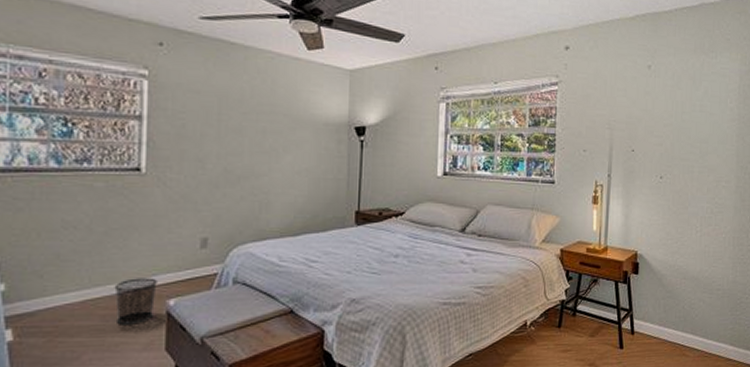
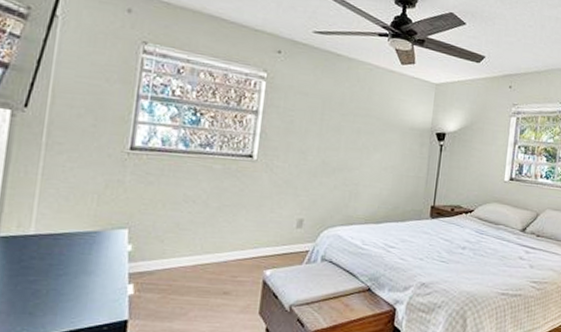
waste bin: present [114,278,157,325] -> none [219,249,258,289]

